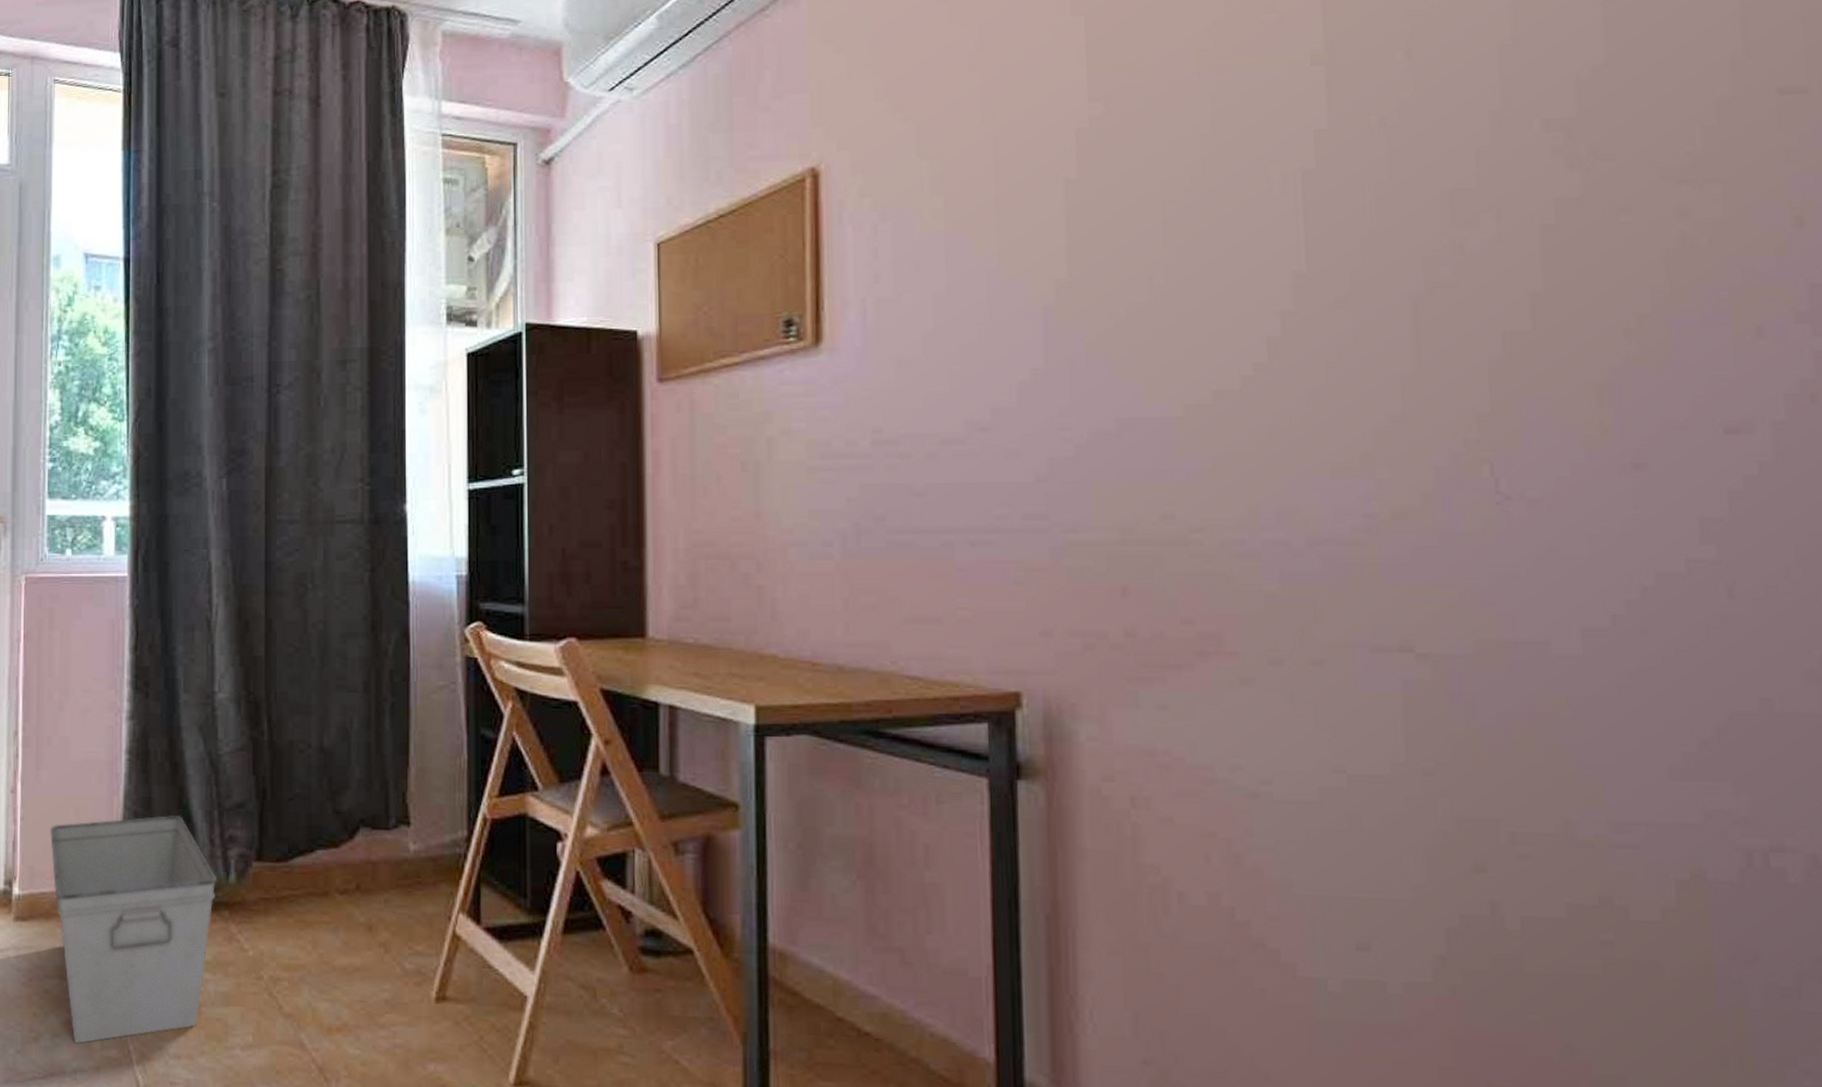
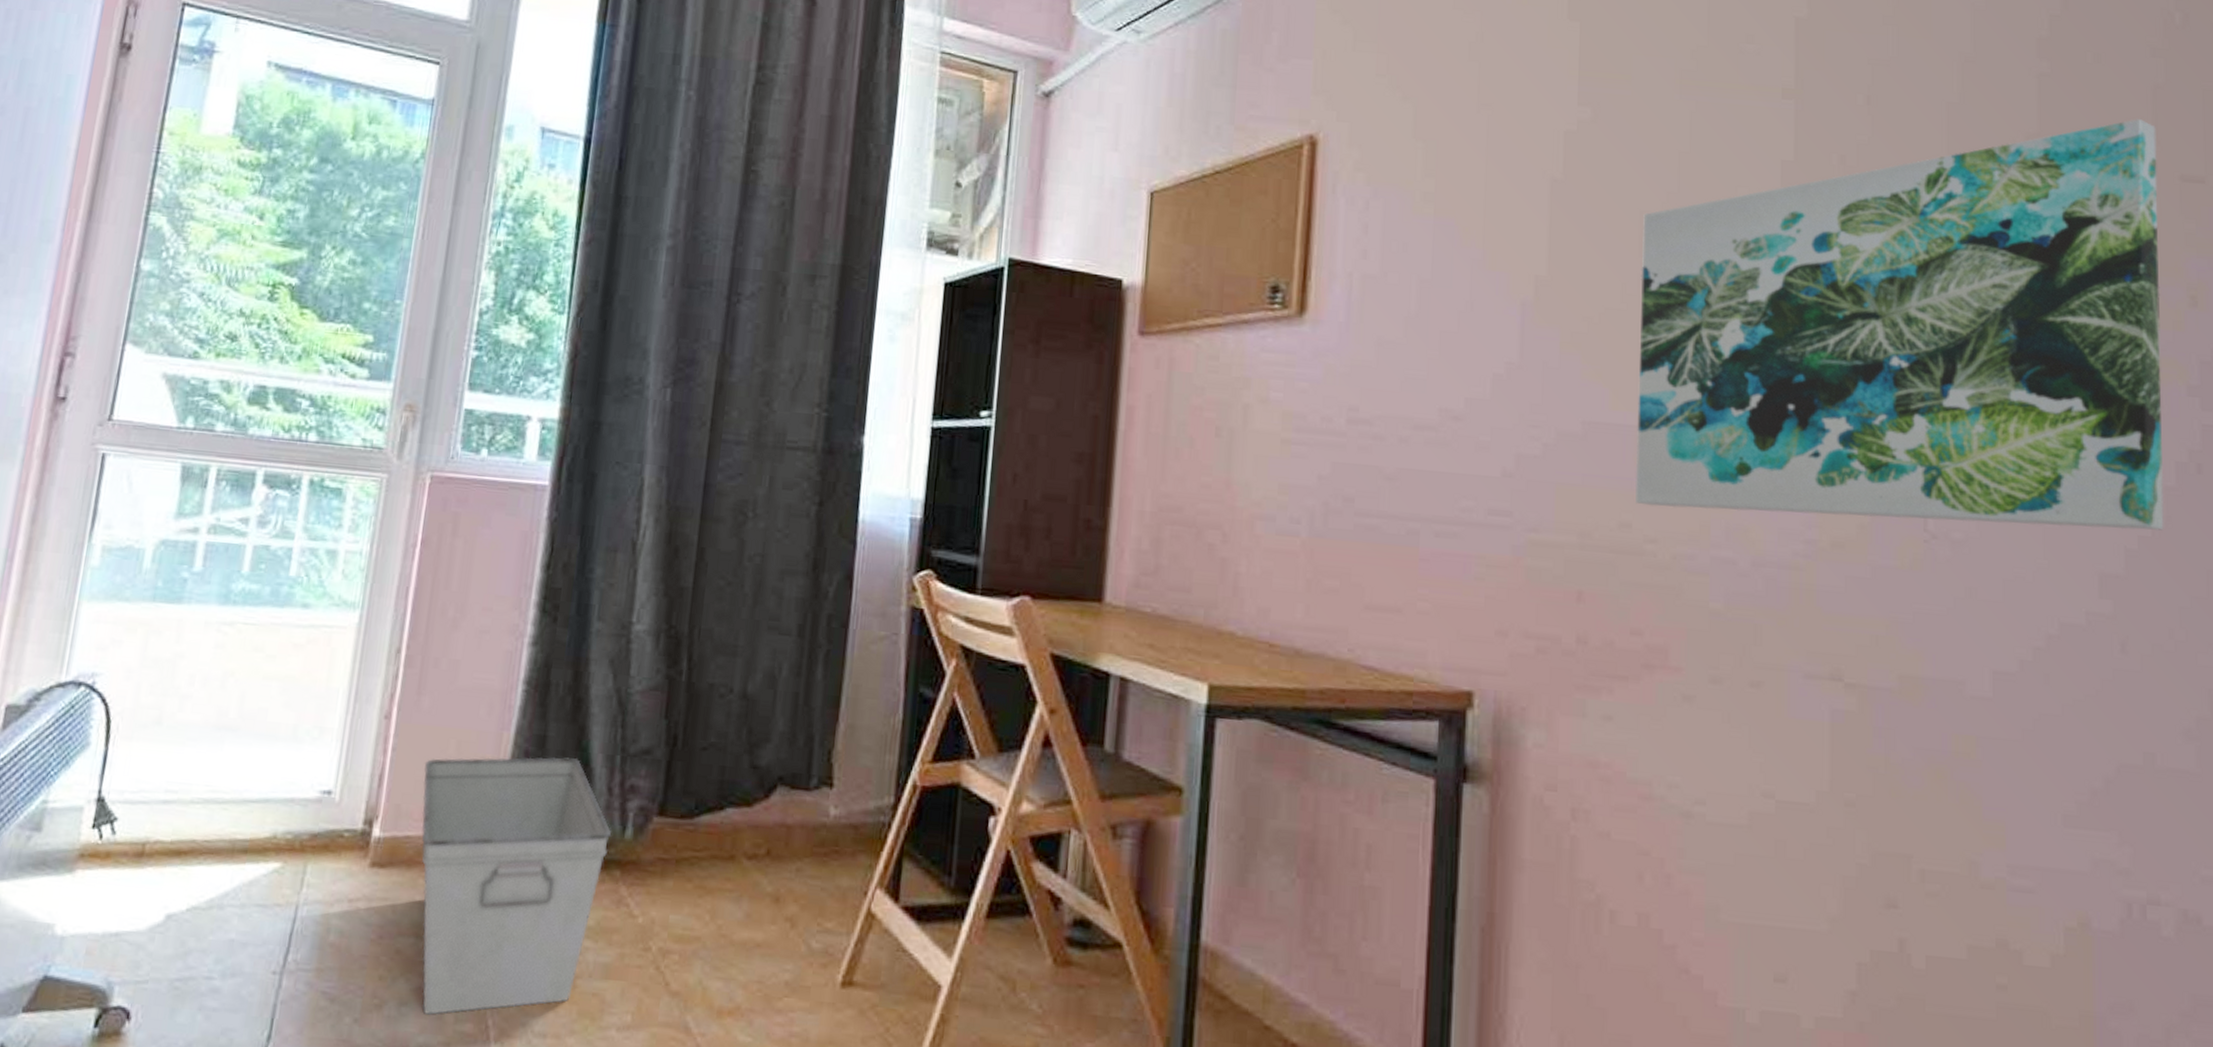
wall art: none [1166,33,1774,496] -> present [1634,119,2164,531]

